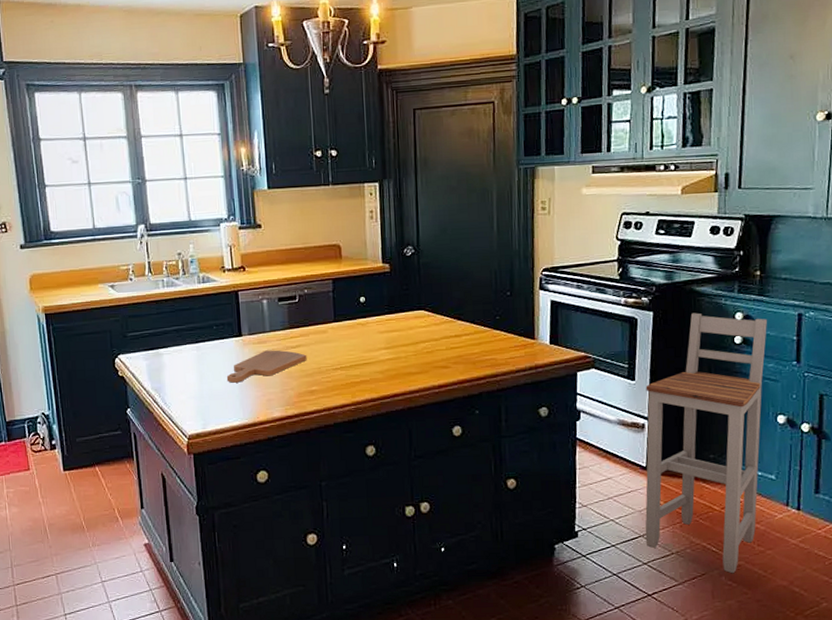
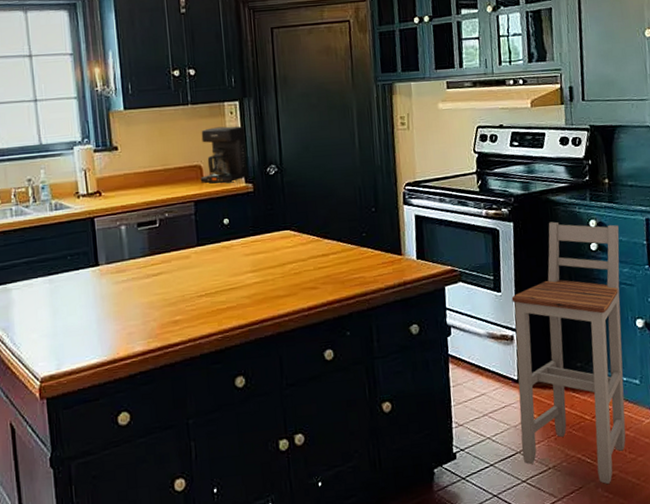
cutting board: present [226,350,307,383] -> none [82,279,170,317]
coffee maker: none [338,207,386,263] -> present [200,126,249,183]

